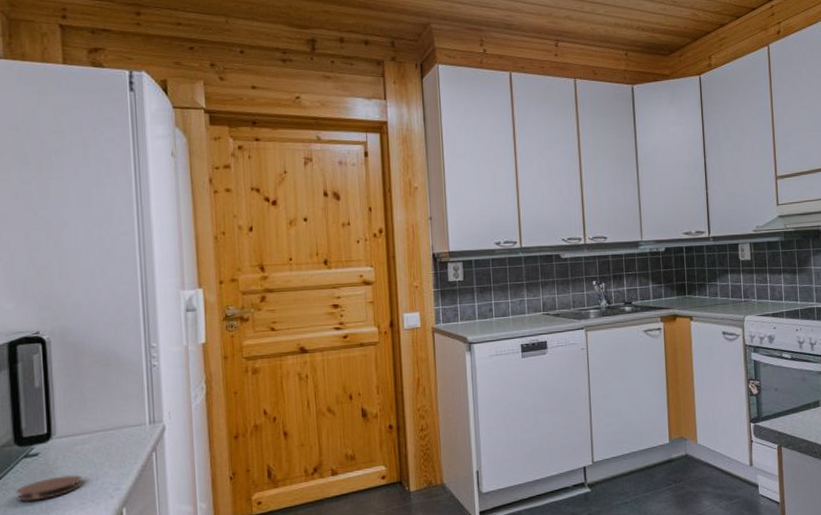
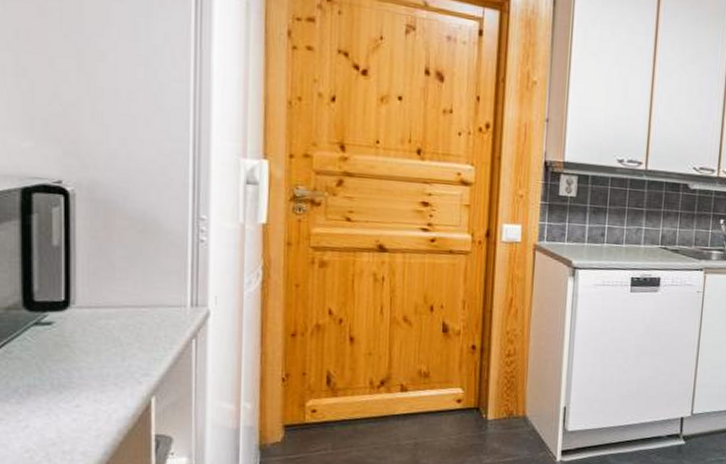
coaster: present [16,475,83,502] -> none [22,351,105,376]

